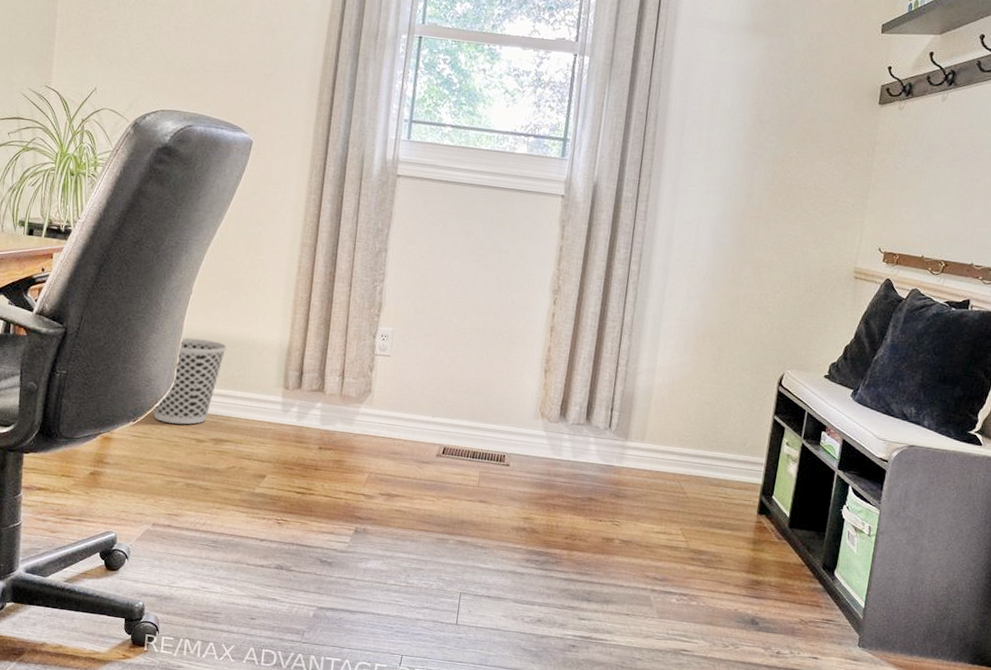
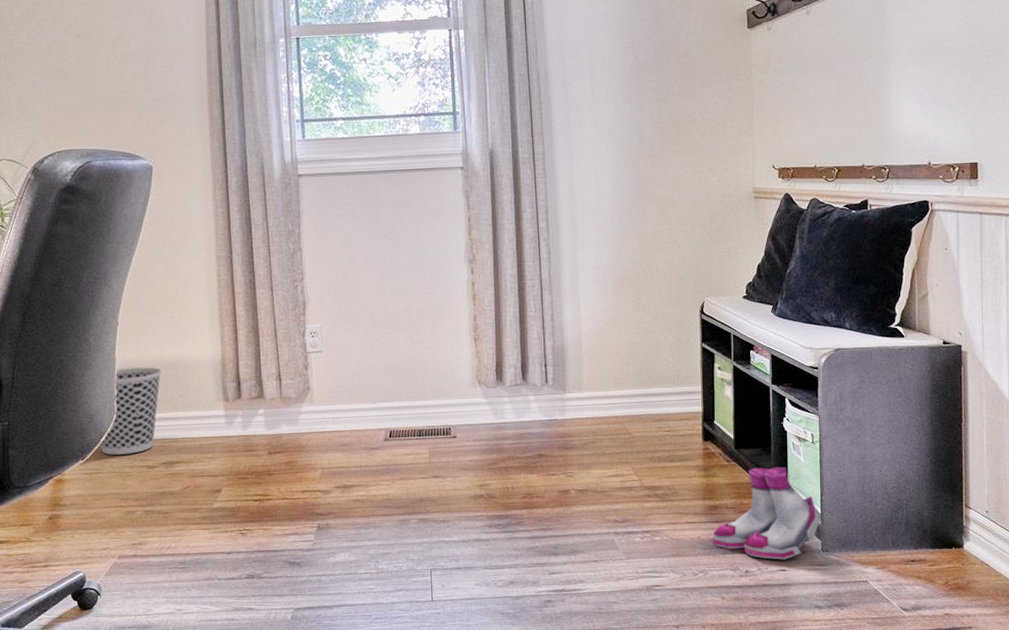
boots: none [749,550,865,648] -> present [712,466,822,560]

